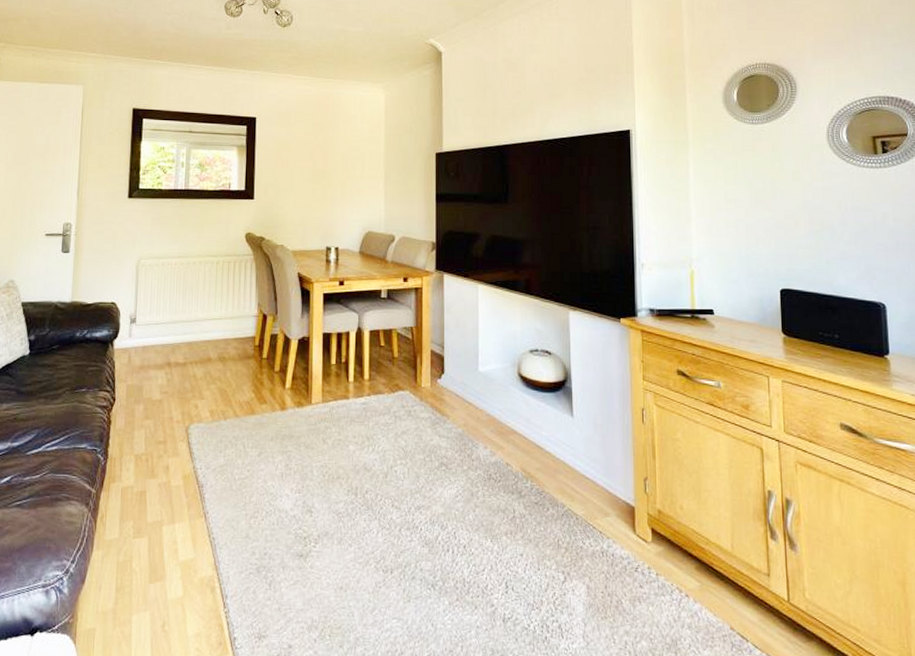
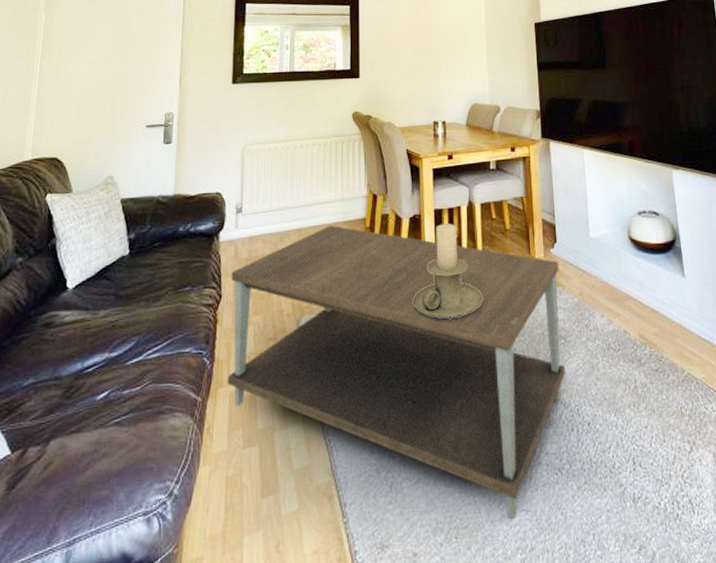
coffee table: none [119,340,445,626] -> present [227,225,565,520]
candle holder: none [299,348,367,437] -> present [414,224,483,319]

